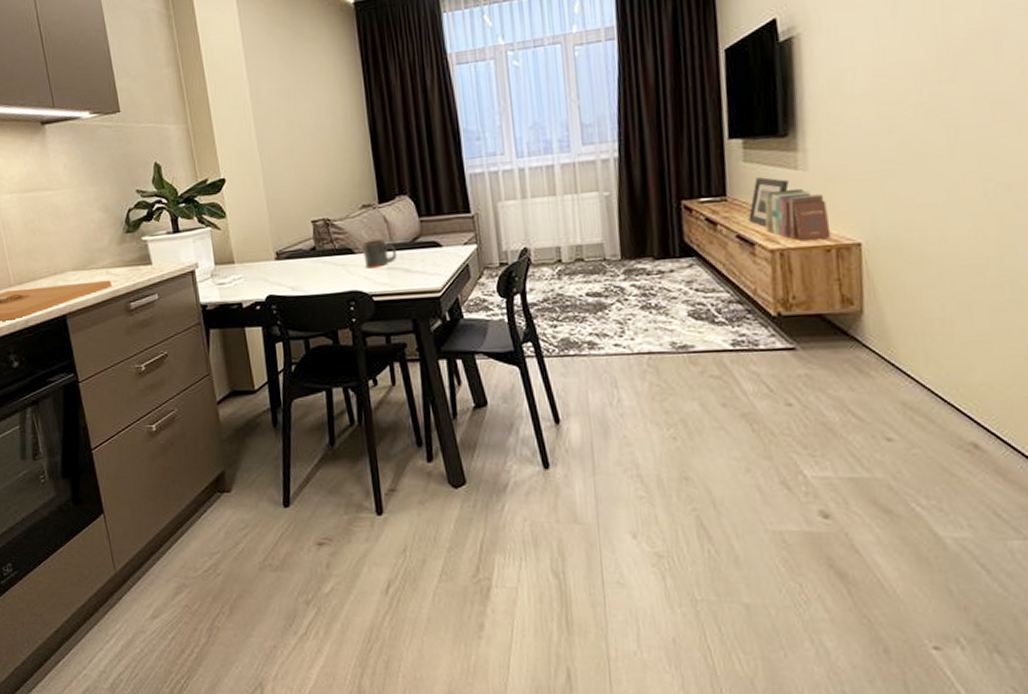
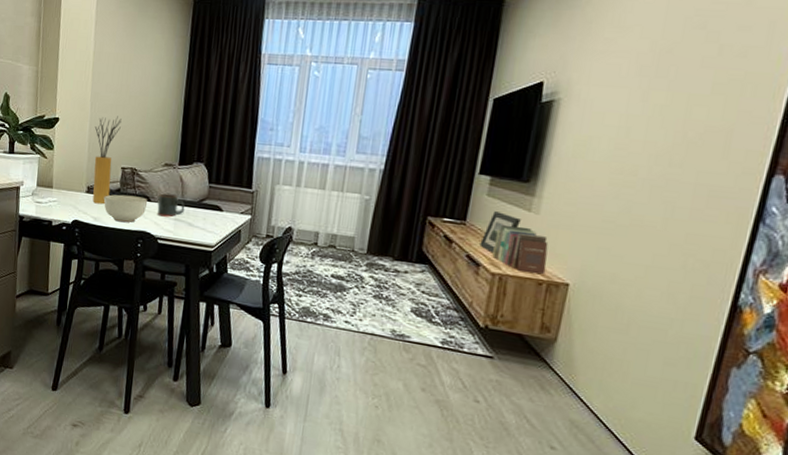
vase: none [269,161,304,271] -> present [92,116,122,205]
bowl: none [297,250,352,286] -> present [103,194,148,223]

